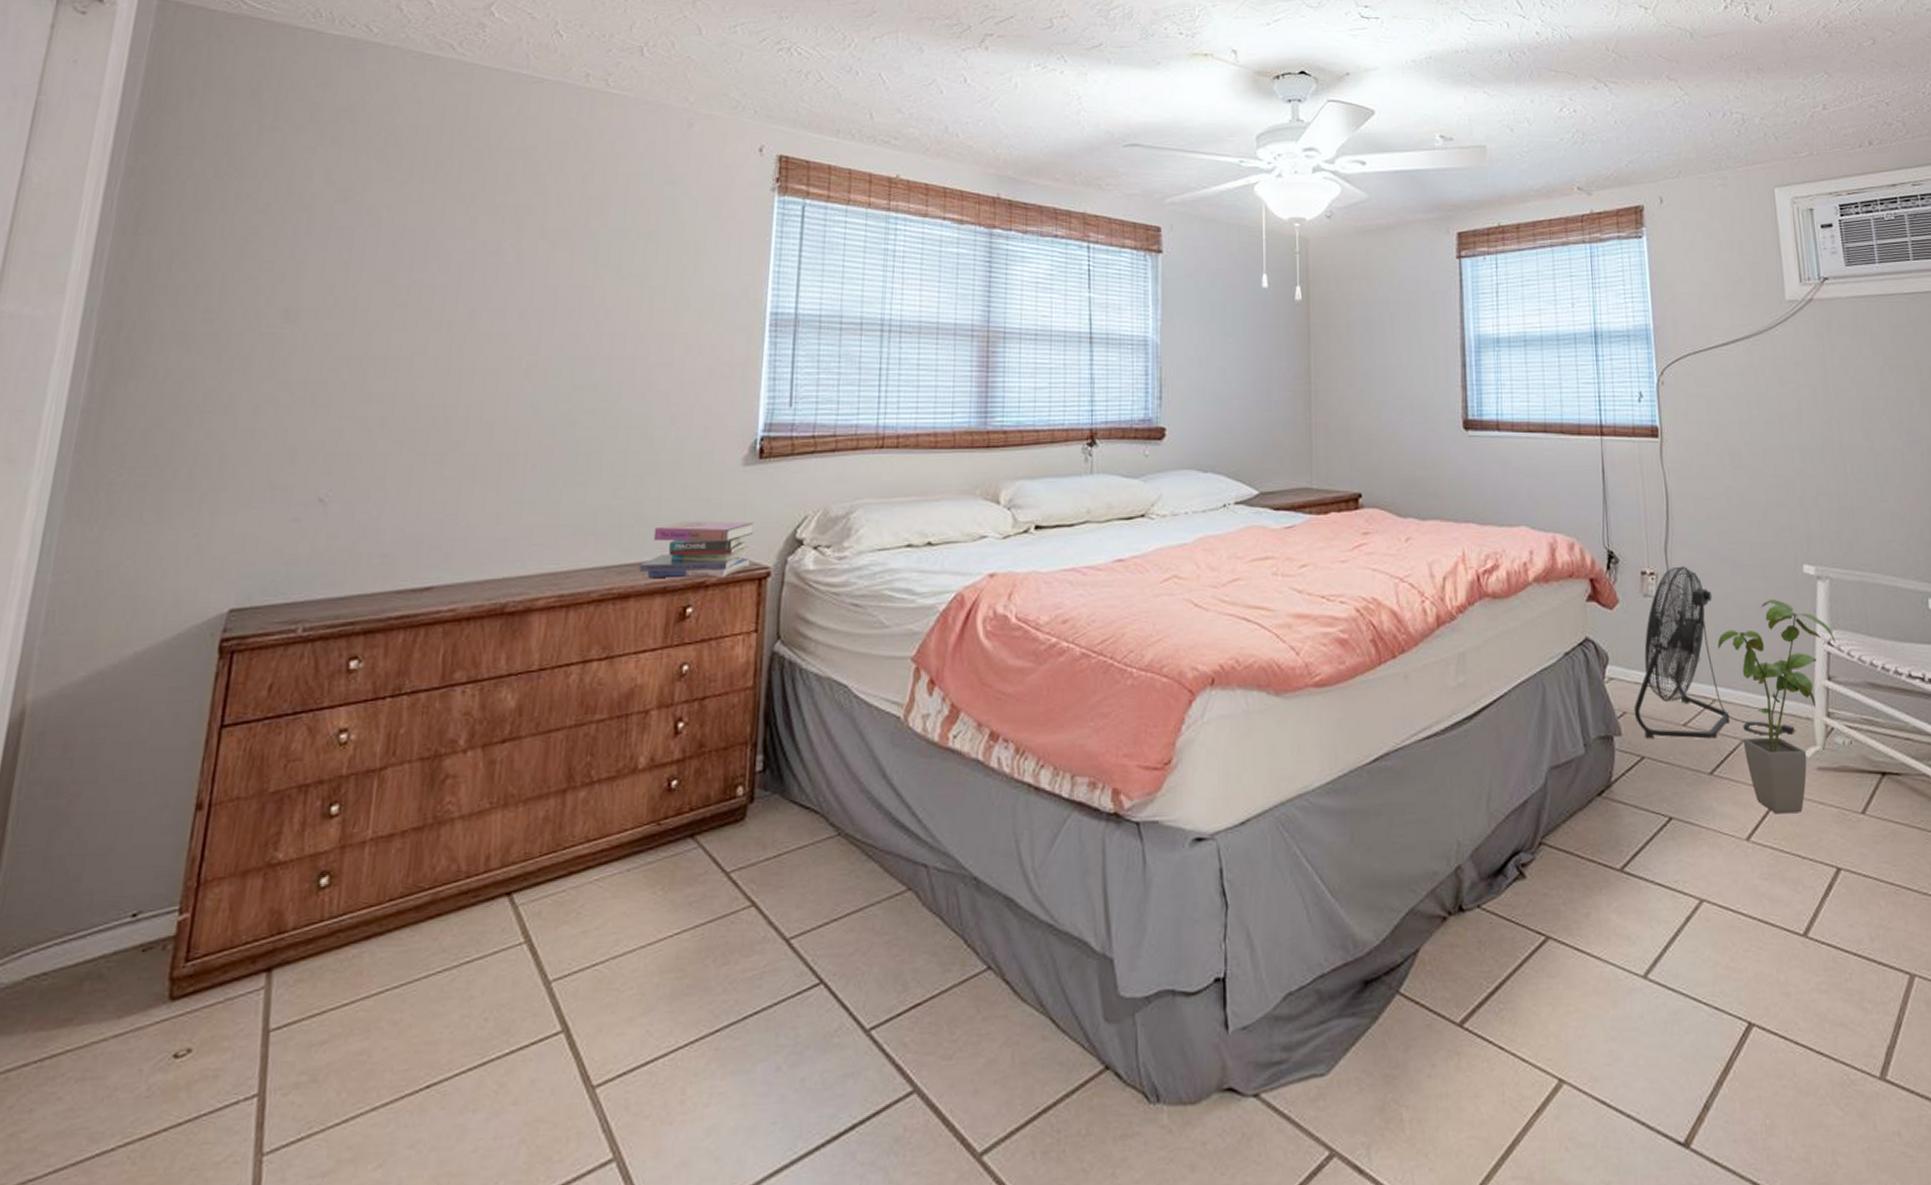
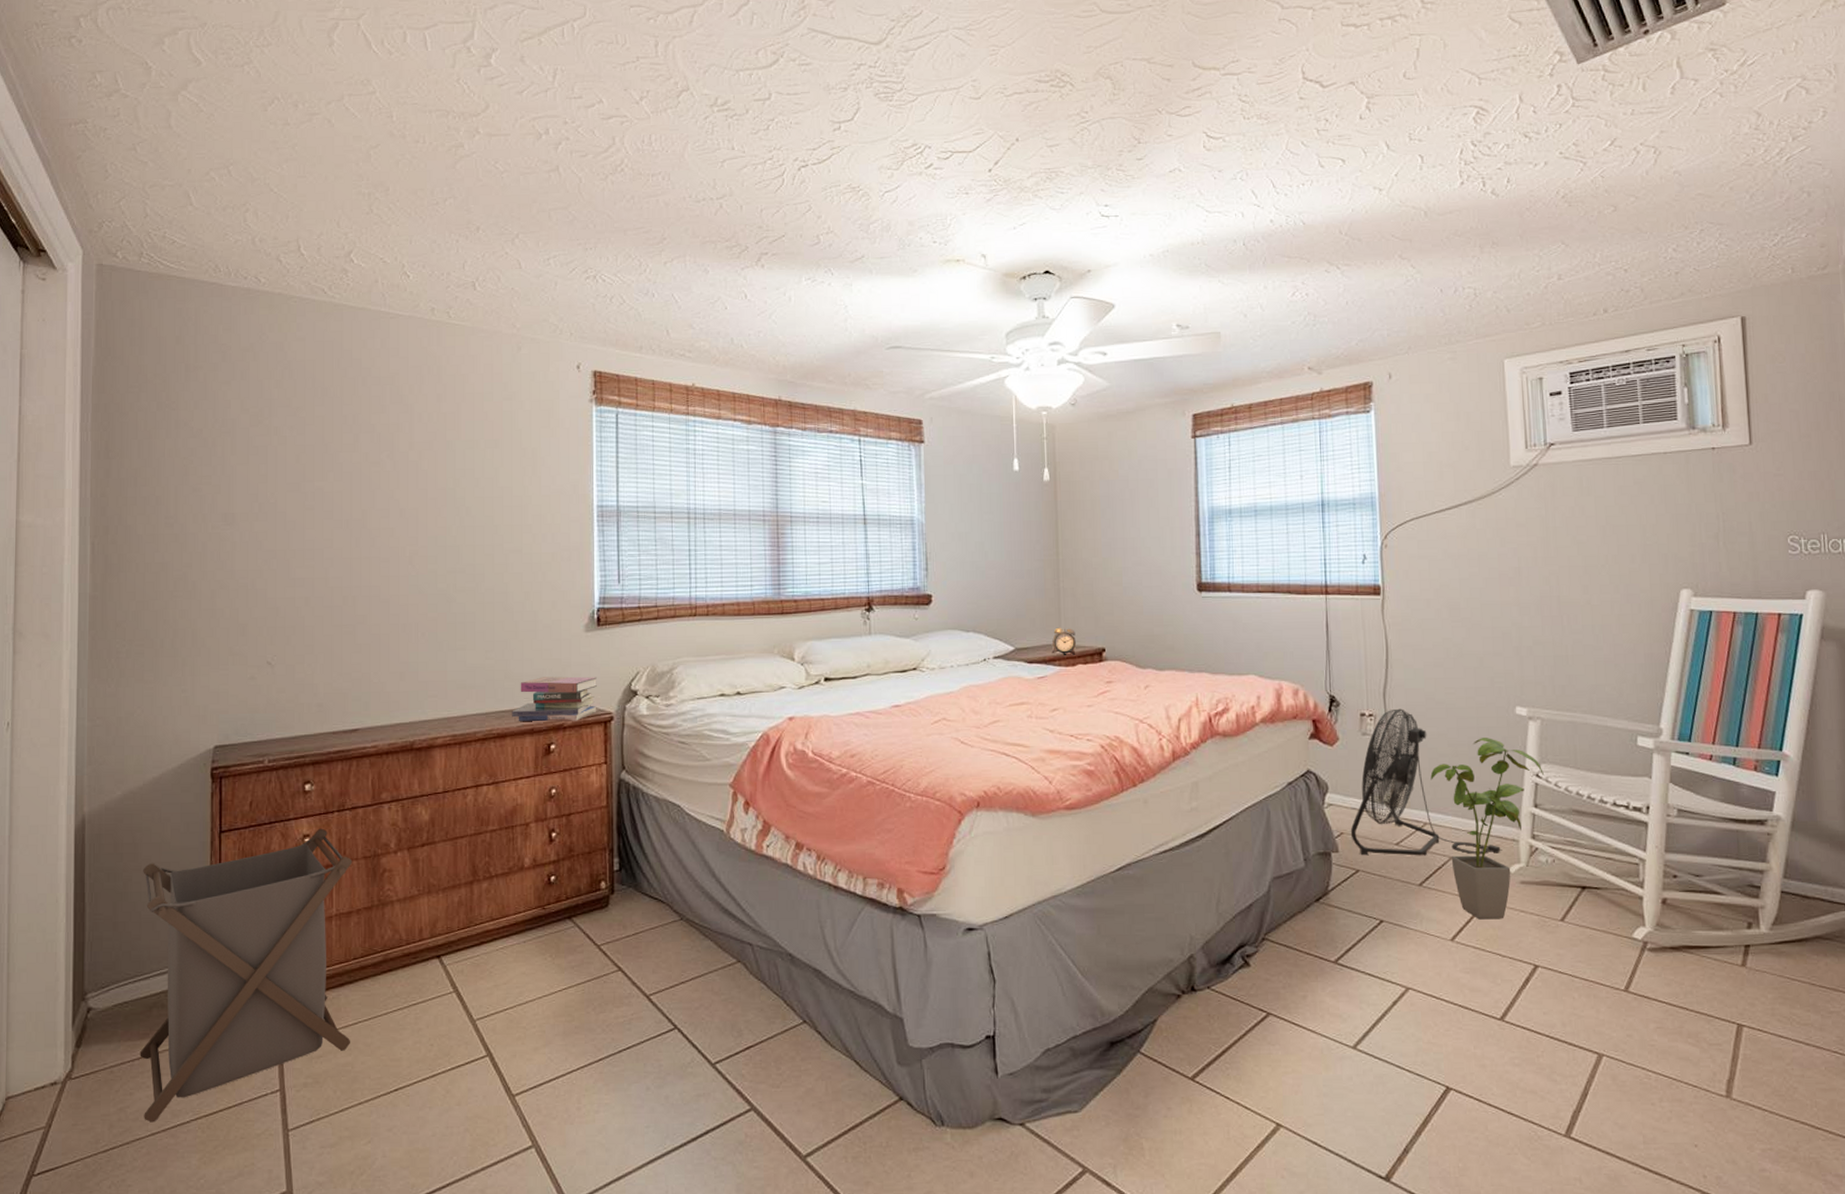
laundry basket: none [45,720,404,1152] -> present [140,828,353,1121]
alarm clock: none [1301,468,1330,501] -> present [1051,627,1077,655]

